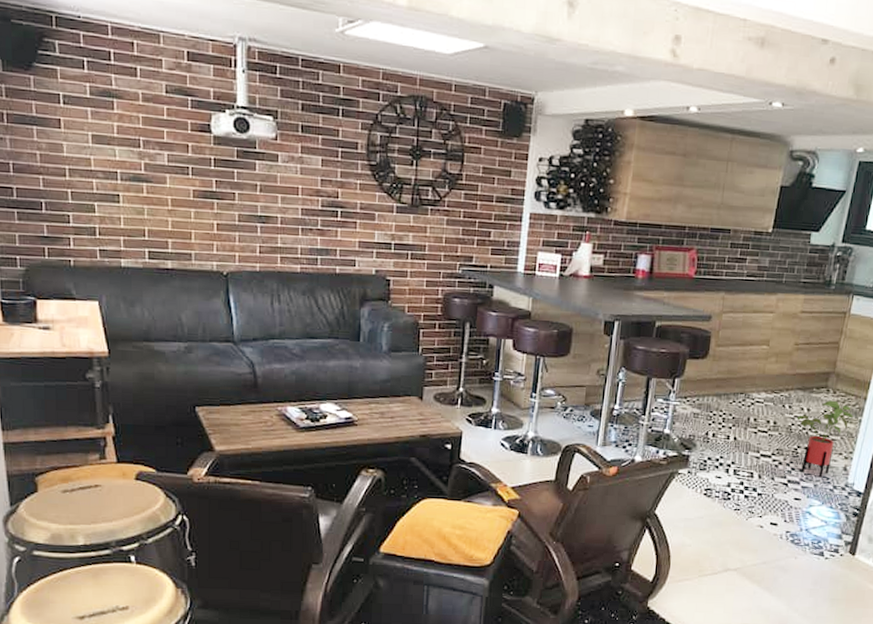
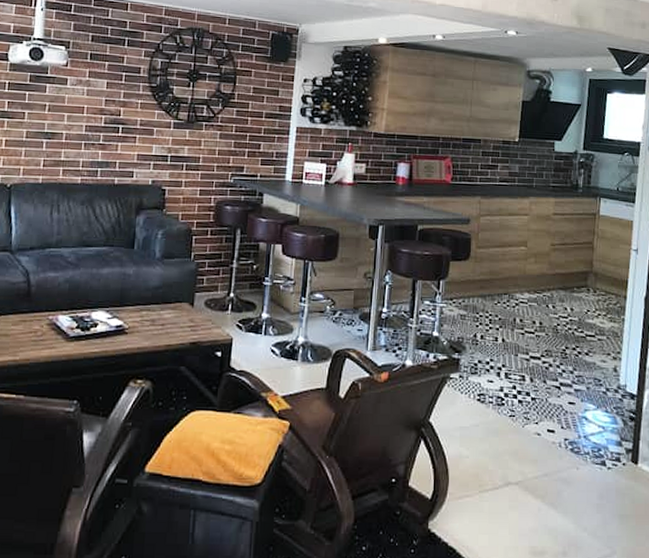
house plant: present [797,400,854,478] -> none [562,299,617,380]

